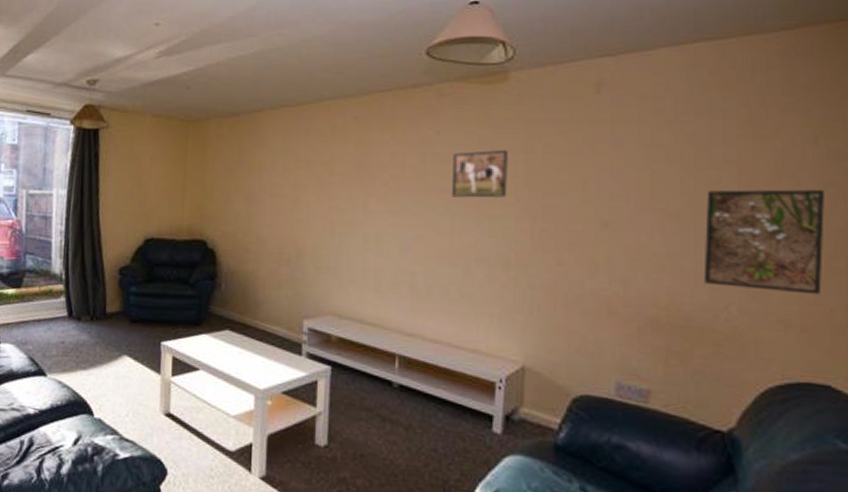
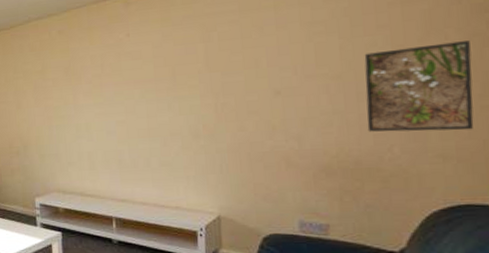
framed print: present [452,149,509,198] -> none [142,41,191,86]

